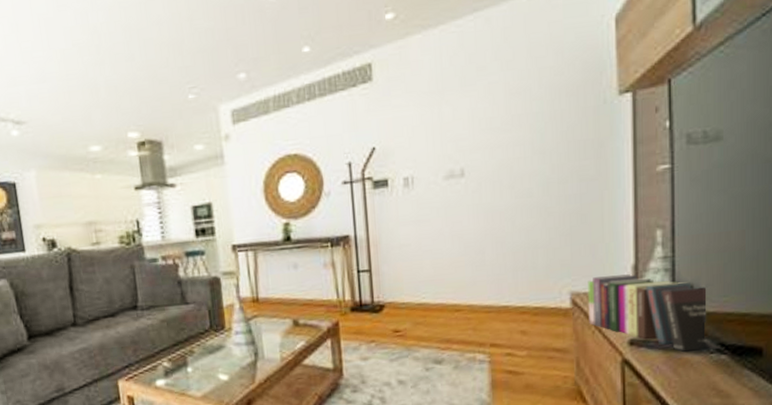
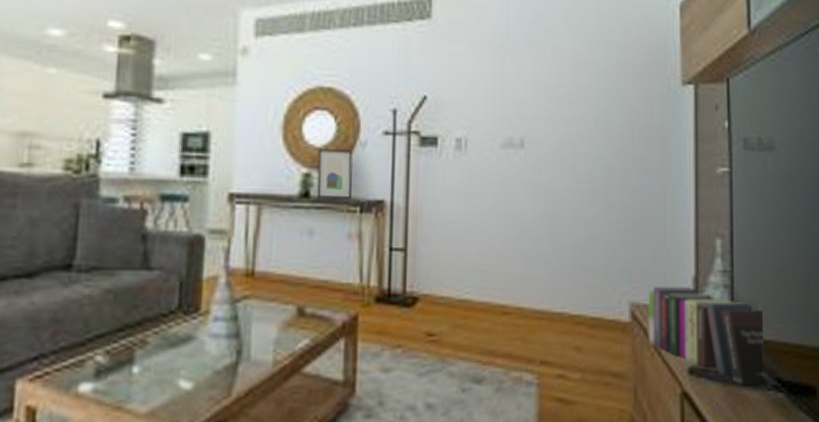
picture frame: none [293,200,324,241] -> present [316,149,353,200]

